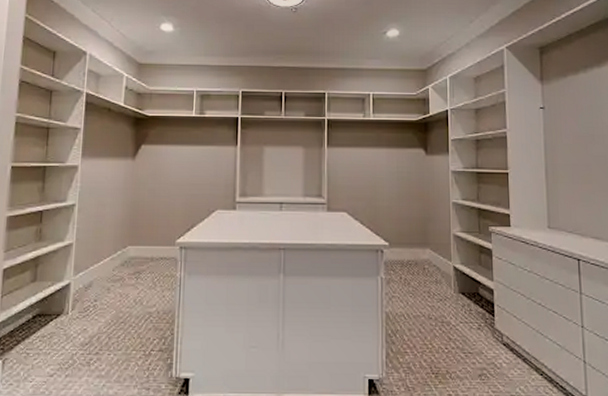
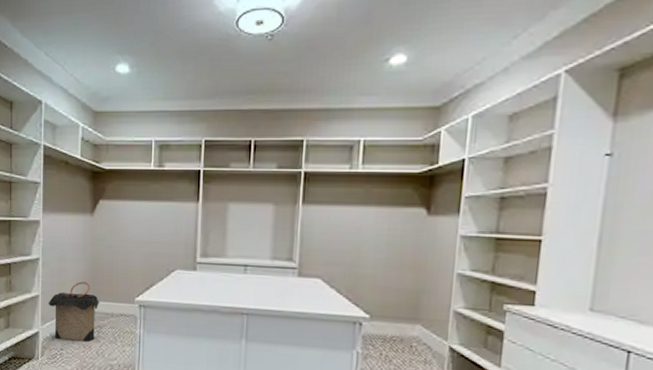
laundry hamper: none [82,226,140,290] -> present [48,281,100,342]

